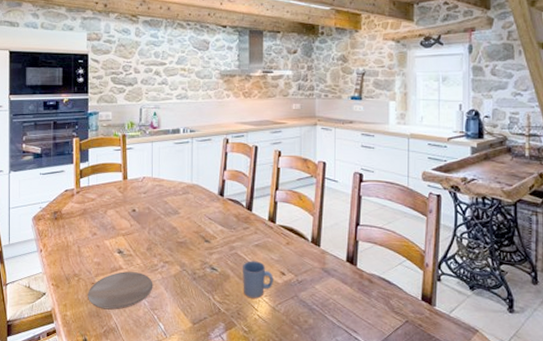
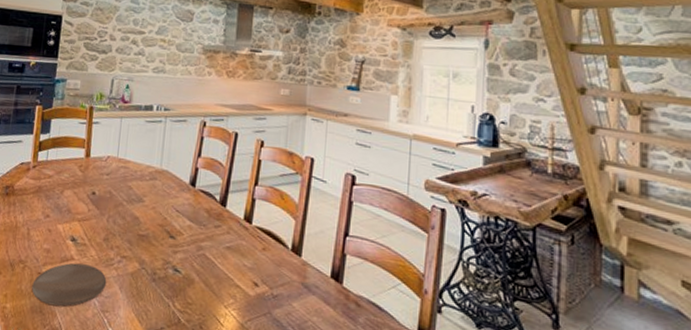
mug: present [243,261,273,299] -> none [208,265,245,312]

